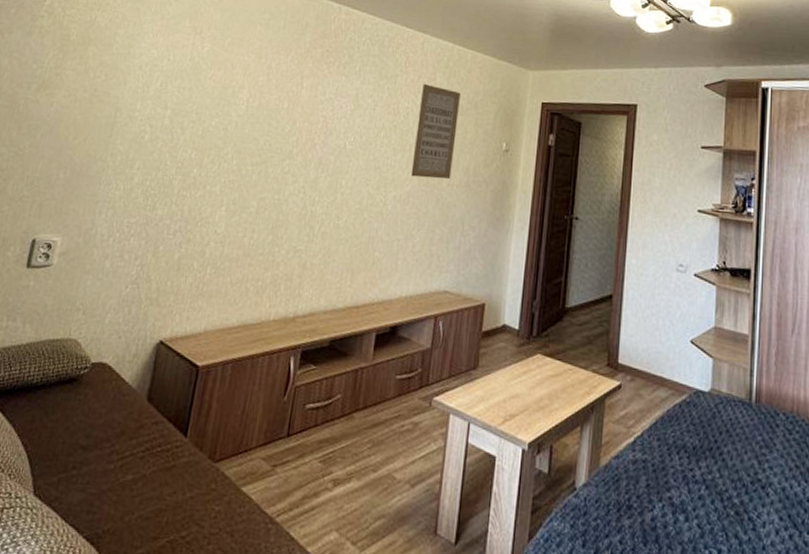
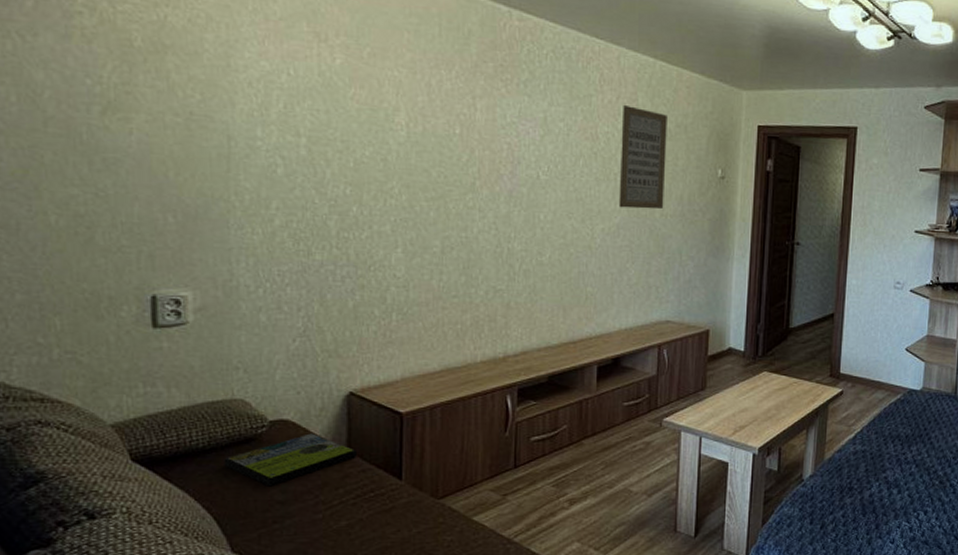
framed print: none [47,379,156,430] -> present [223,433,358,487]

